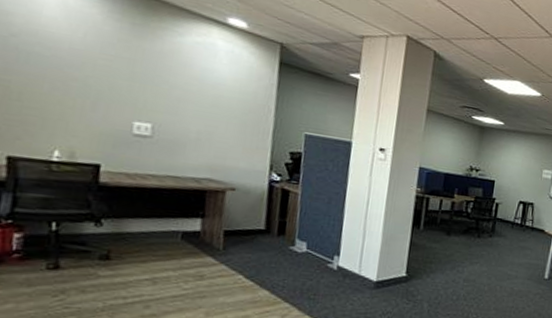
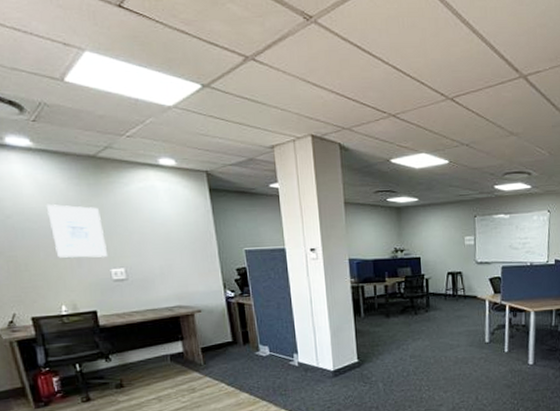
wall art: none [66,32,138,107] -> present [46,204,107,258]

